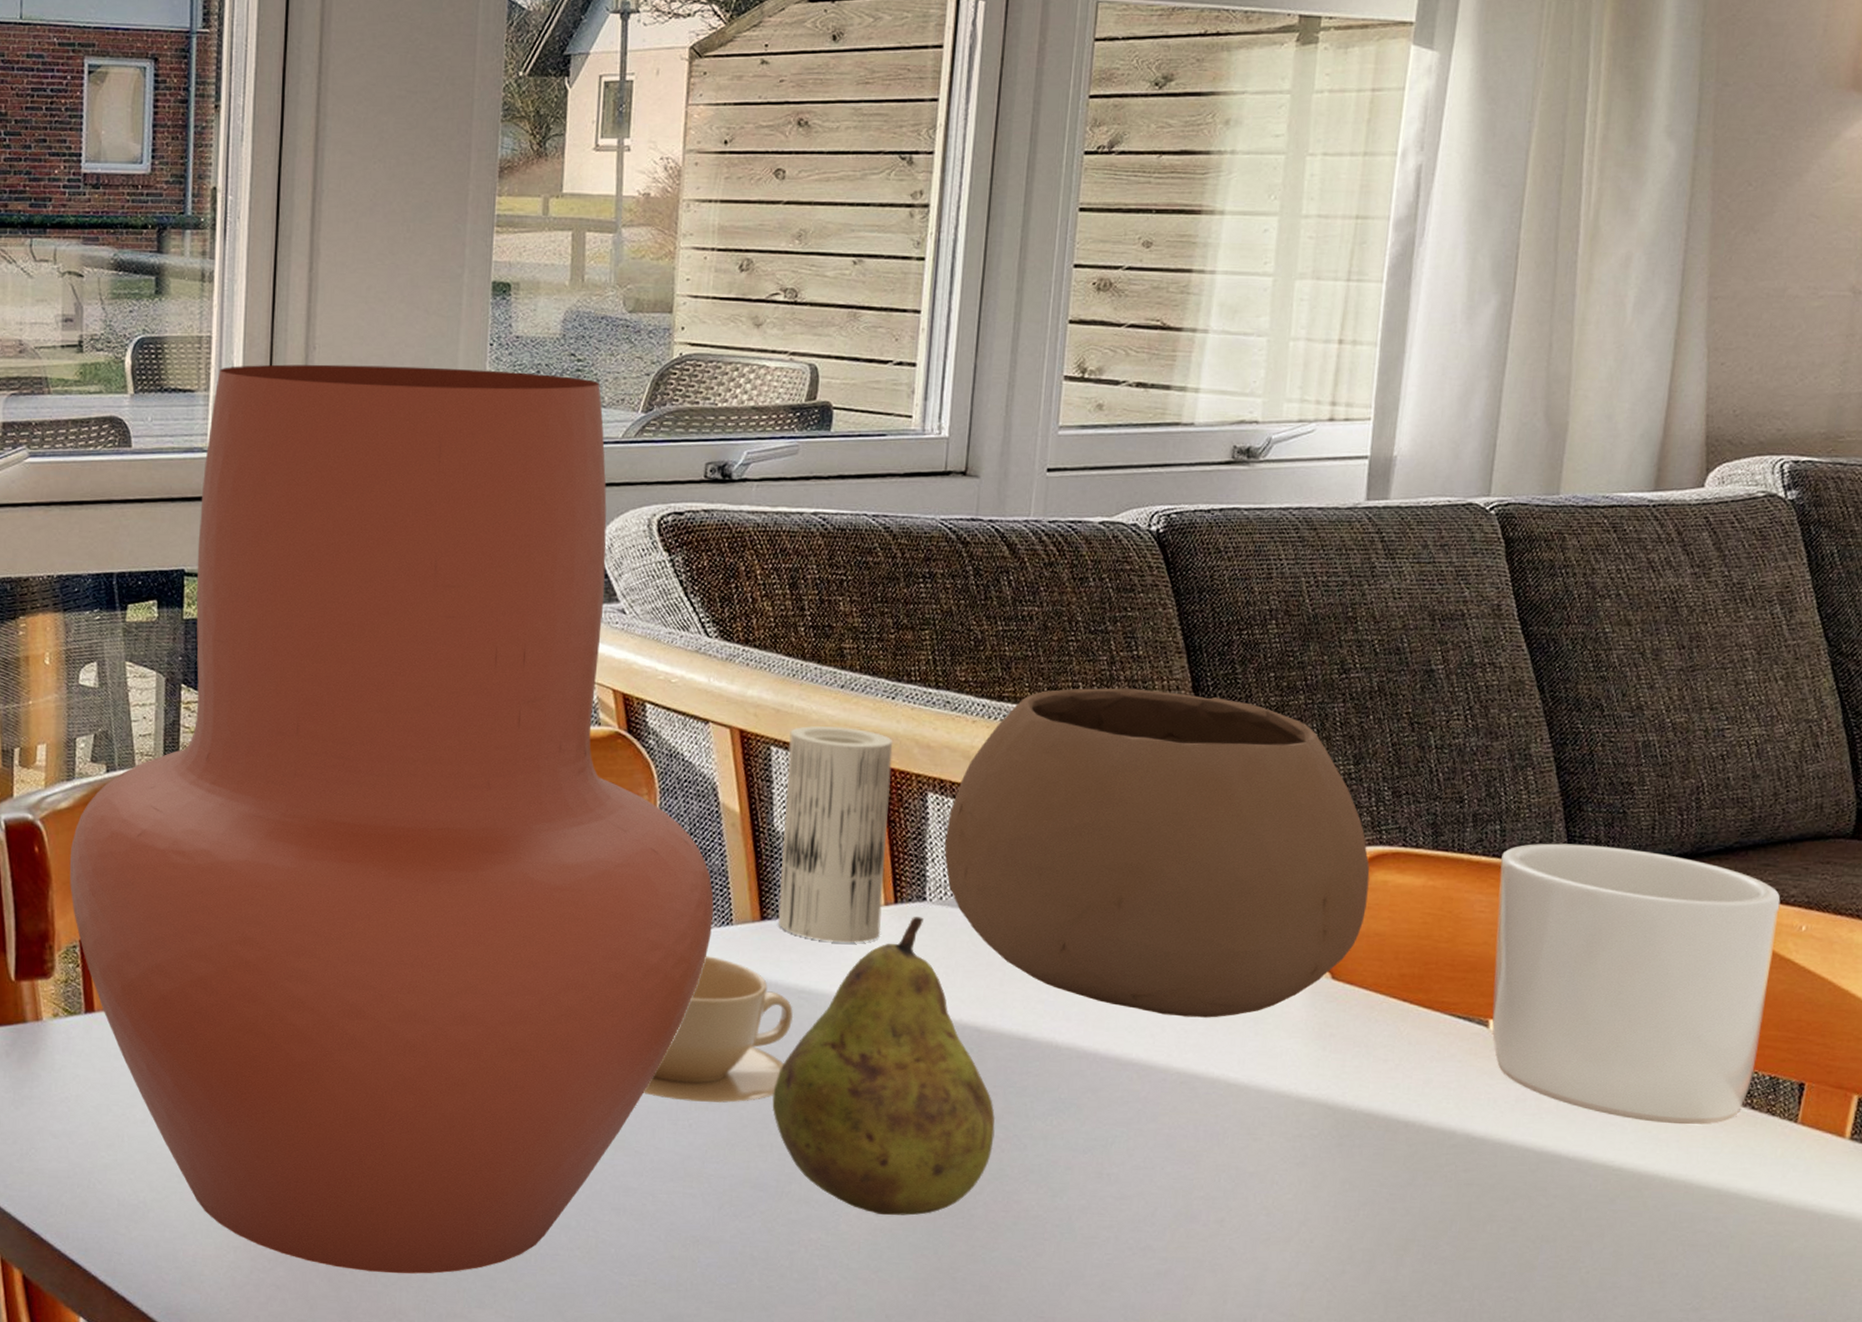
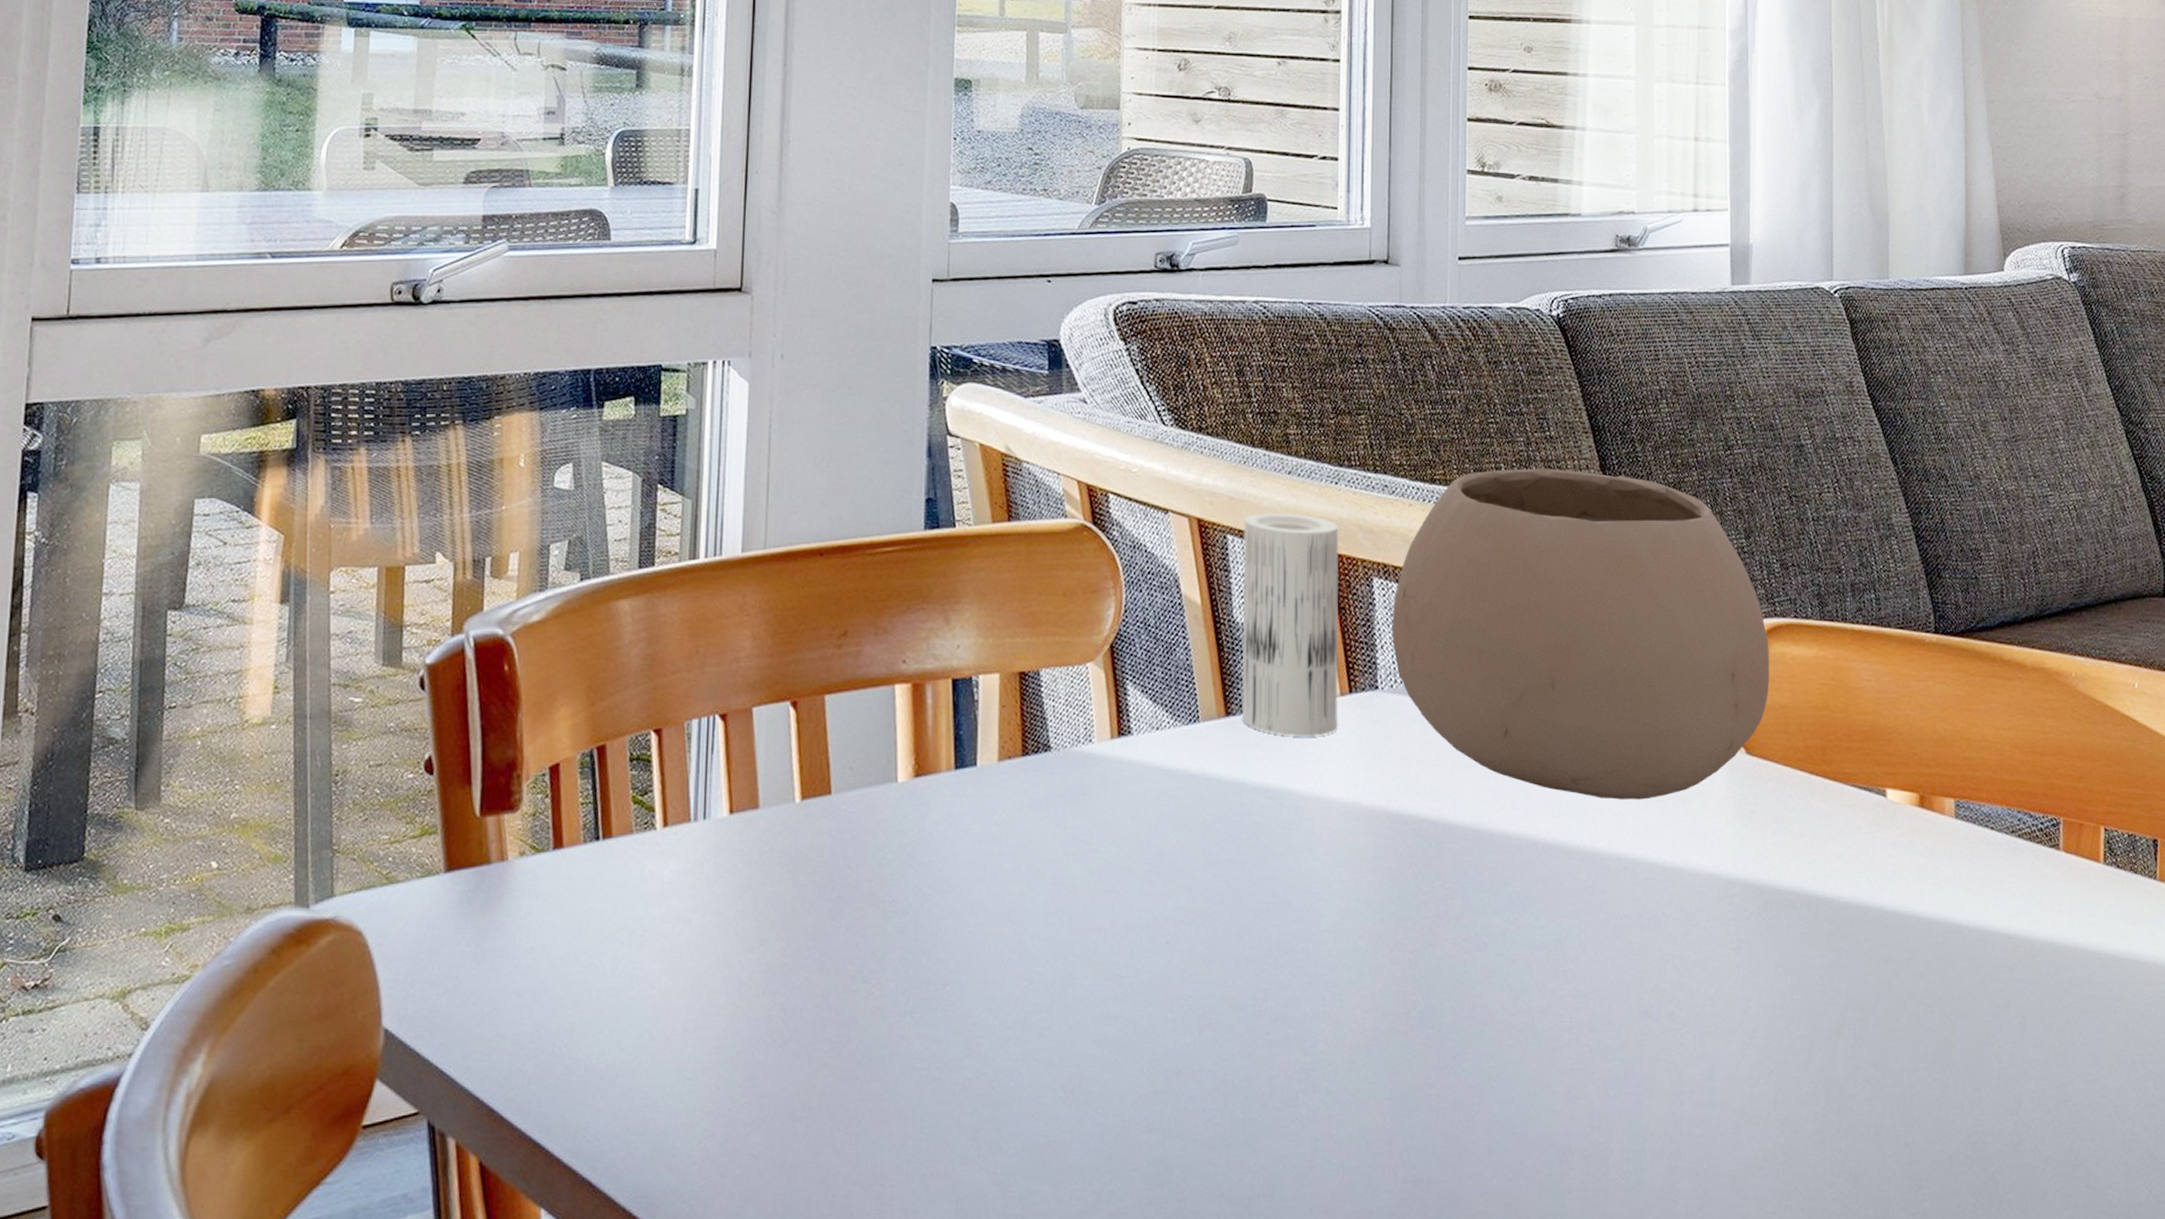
vase: present [69,364,714,1274] -> none [540,157,1181,1131]
teacup: present [642,956,794,1104] -> none [1120,757,1262,916]
fruit: present [772,917,996,1216] -> none [1245,706,1457,1029]
mug: present [1492,843,1781,1125] -> none [1878,610,2115,887]

